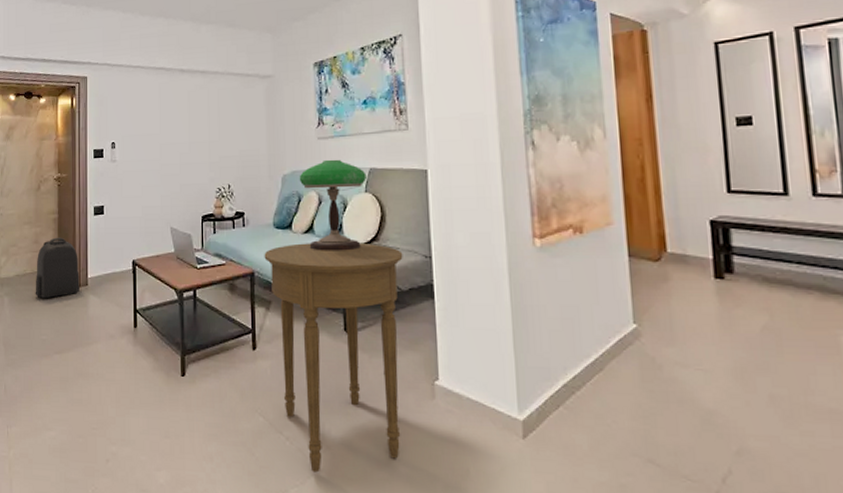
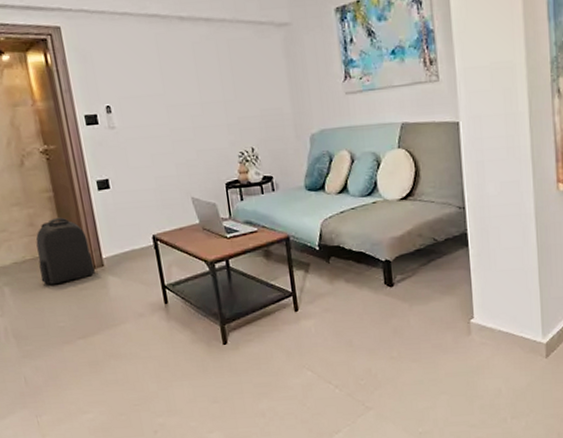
side table: present [264,242,403,473] -> none [298,199,441,412]
table lamp: present [299,159,366,251] -> none [328,115,399,211]

